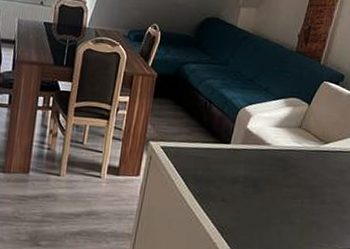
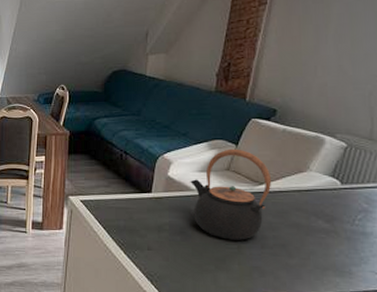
teapot: none [266,107,335,196] -> present [190,149,271,240]

